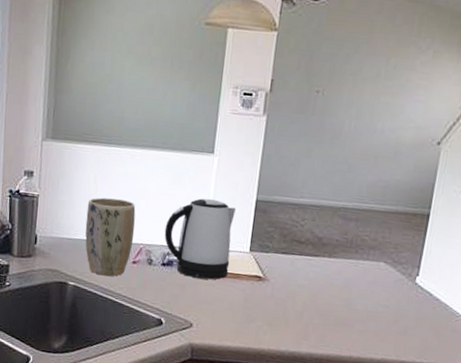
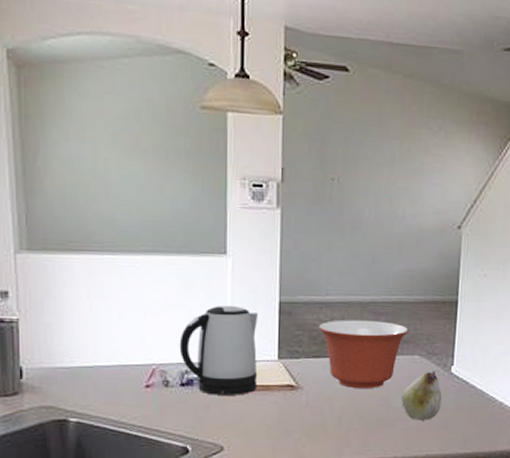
plant pot: present [85,197,136,276] -> none [82,315,144,406]
mixing bowl: none [289,221,377,289] -> present [318,320,409,389]
fruit: none [362,279,404,326] -> present [401,371,442,420]

